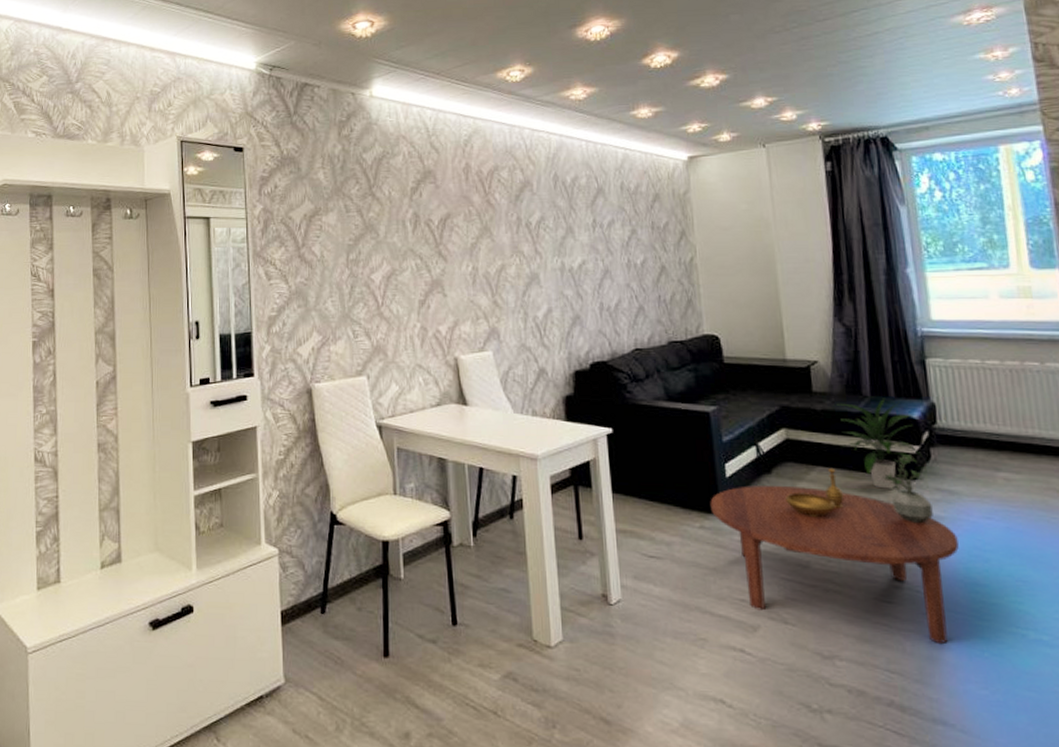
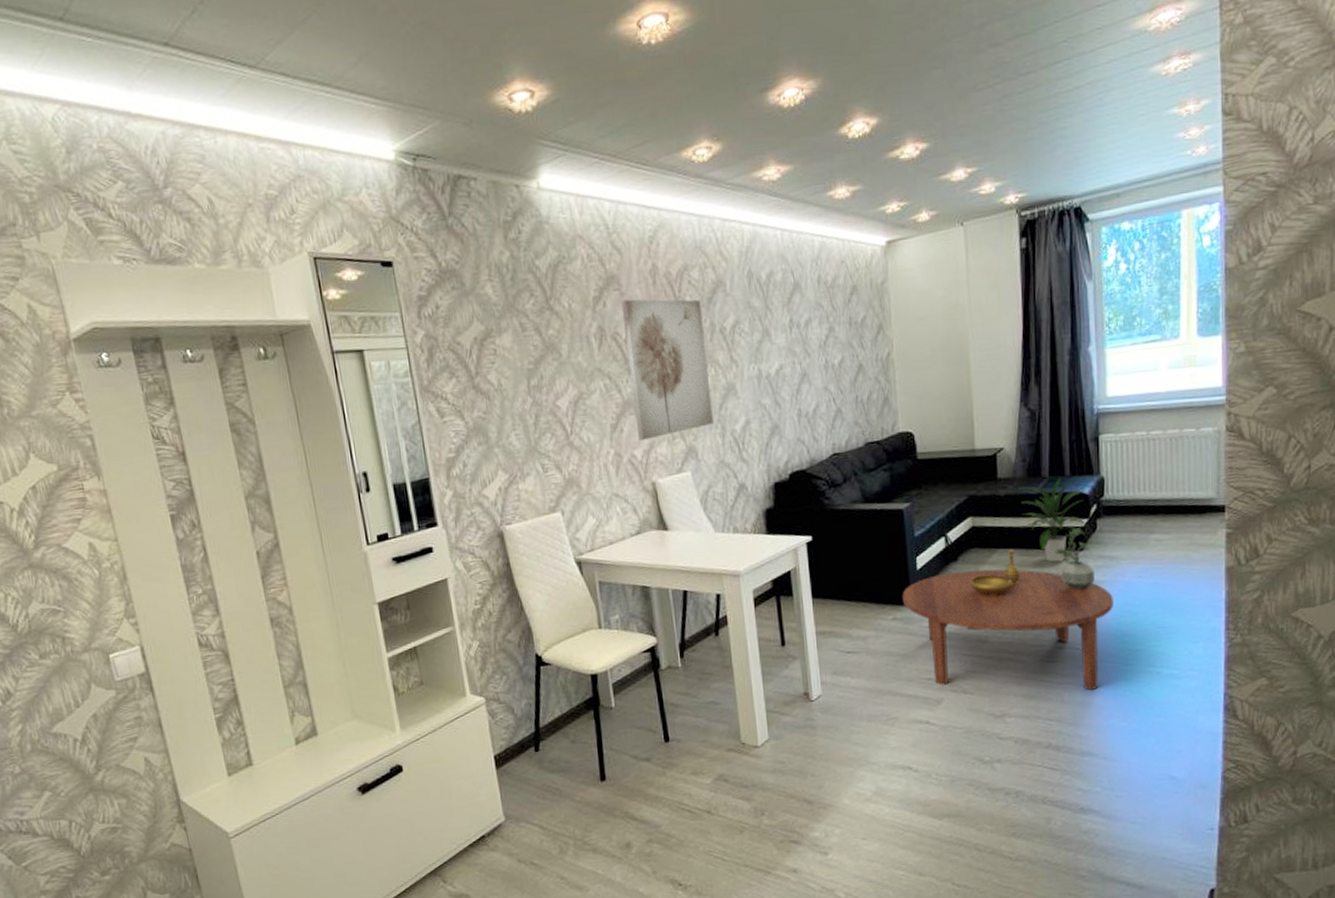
wall art: none [436,192,516,317] -> present [621,299,713,440]

